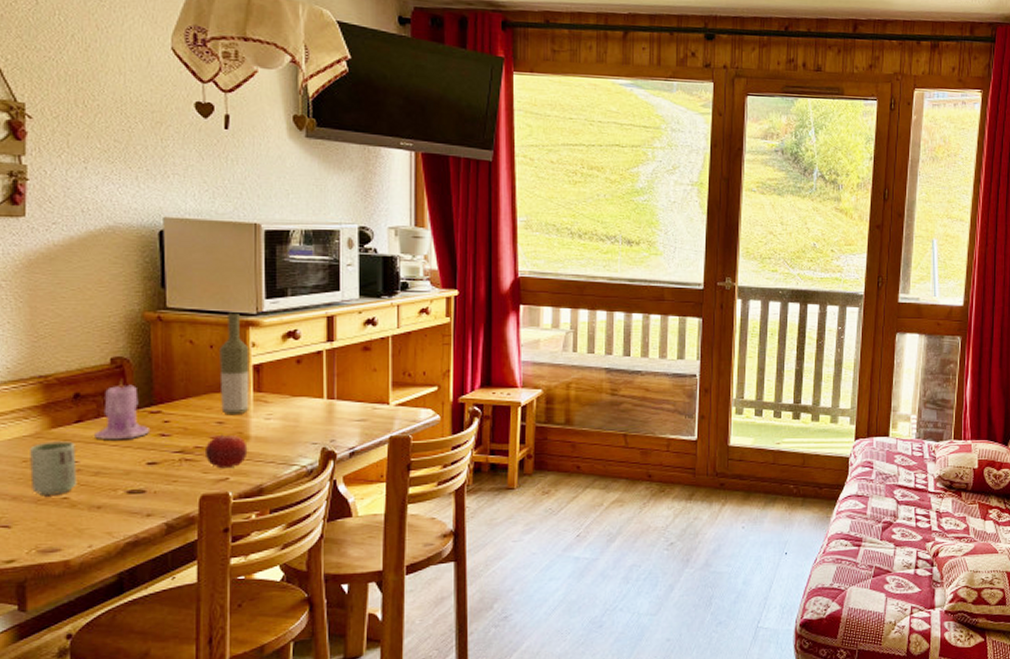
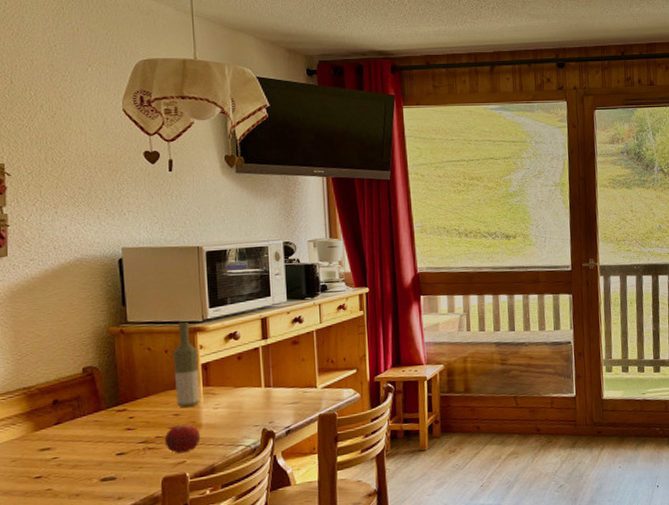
cup: present [30,441,77,495] -> none [18,441,58,489]
candle: present [95,380,149,440] -> none [71,385,117,437]

